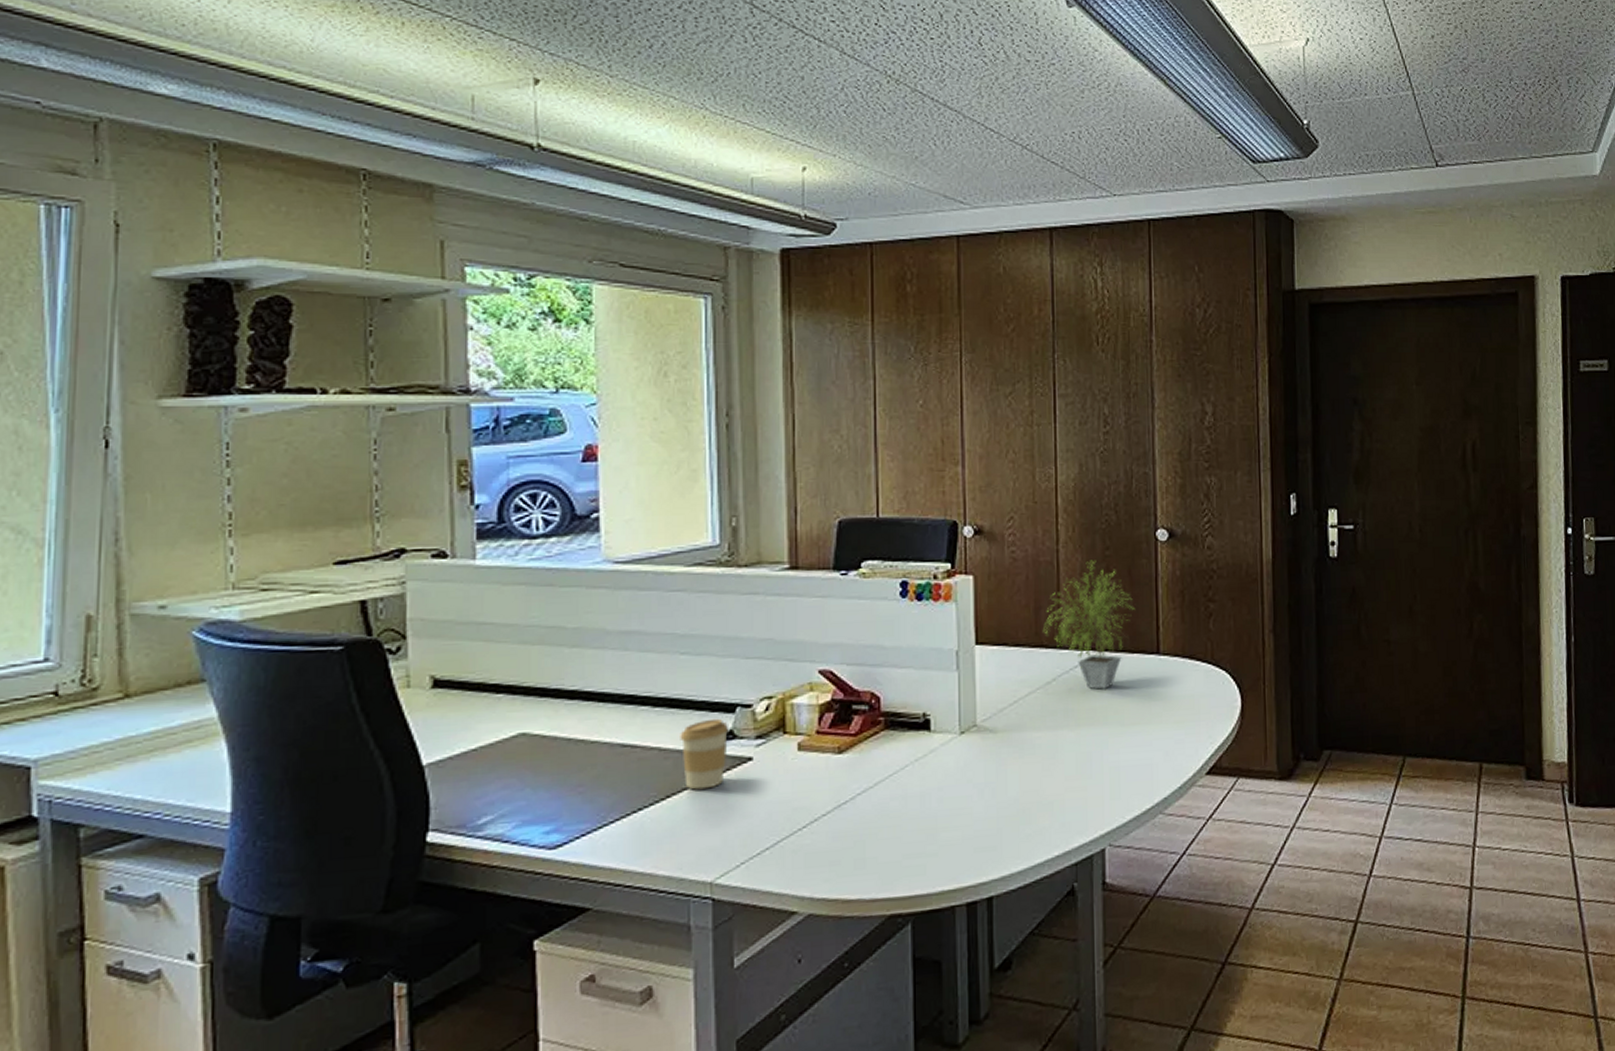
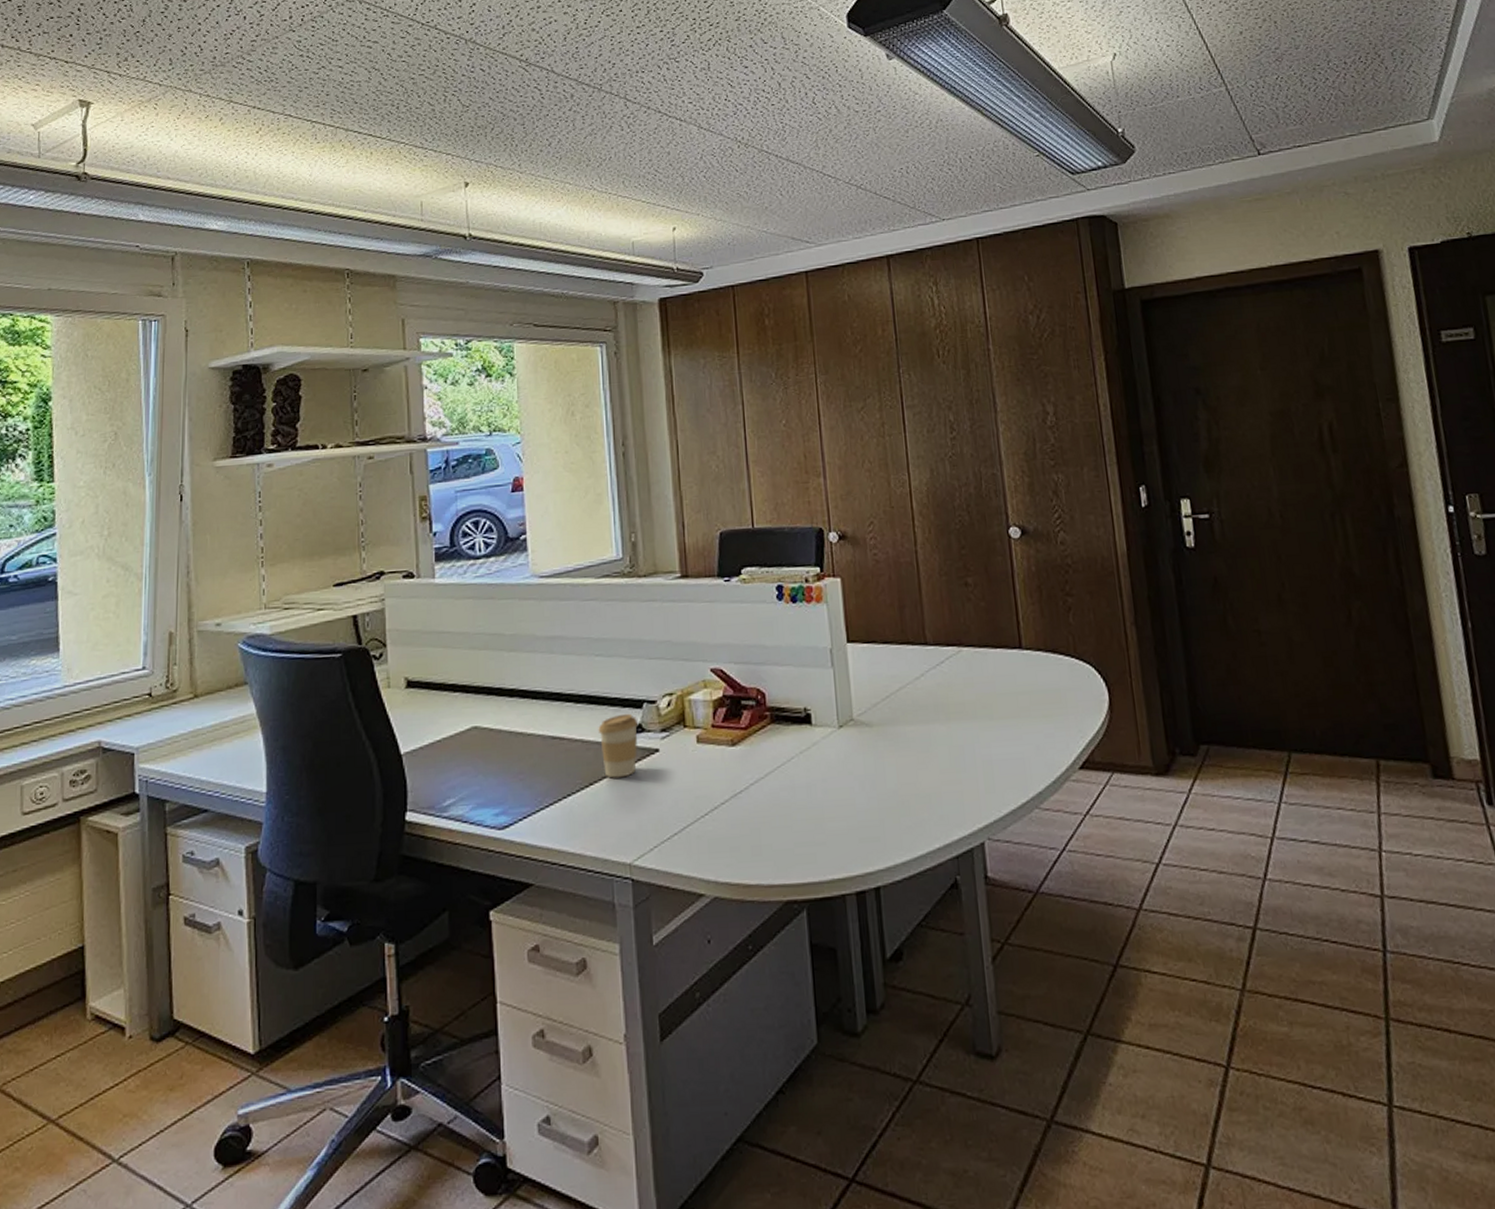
potted plant: present [1042,560,1136,690] -> none [908,559,995,684]

